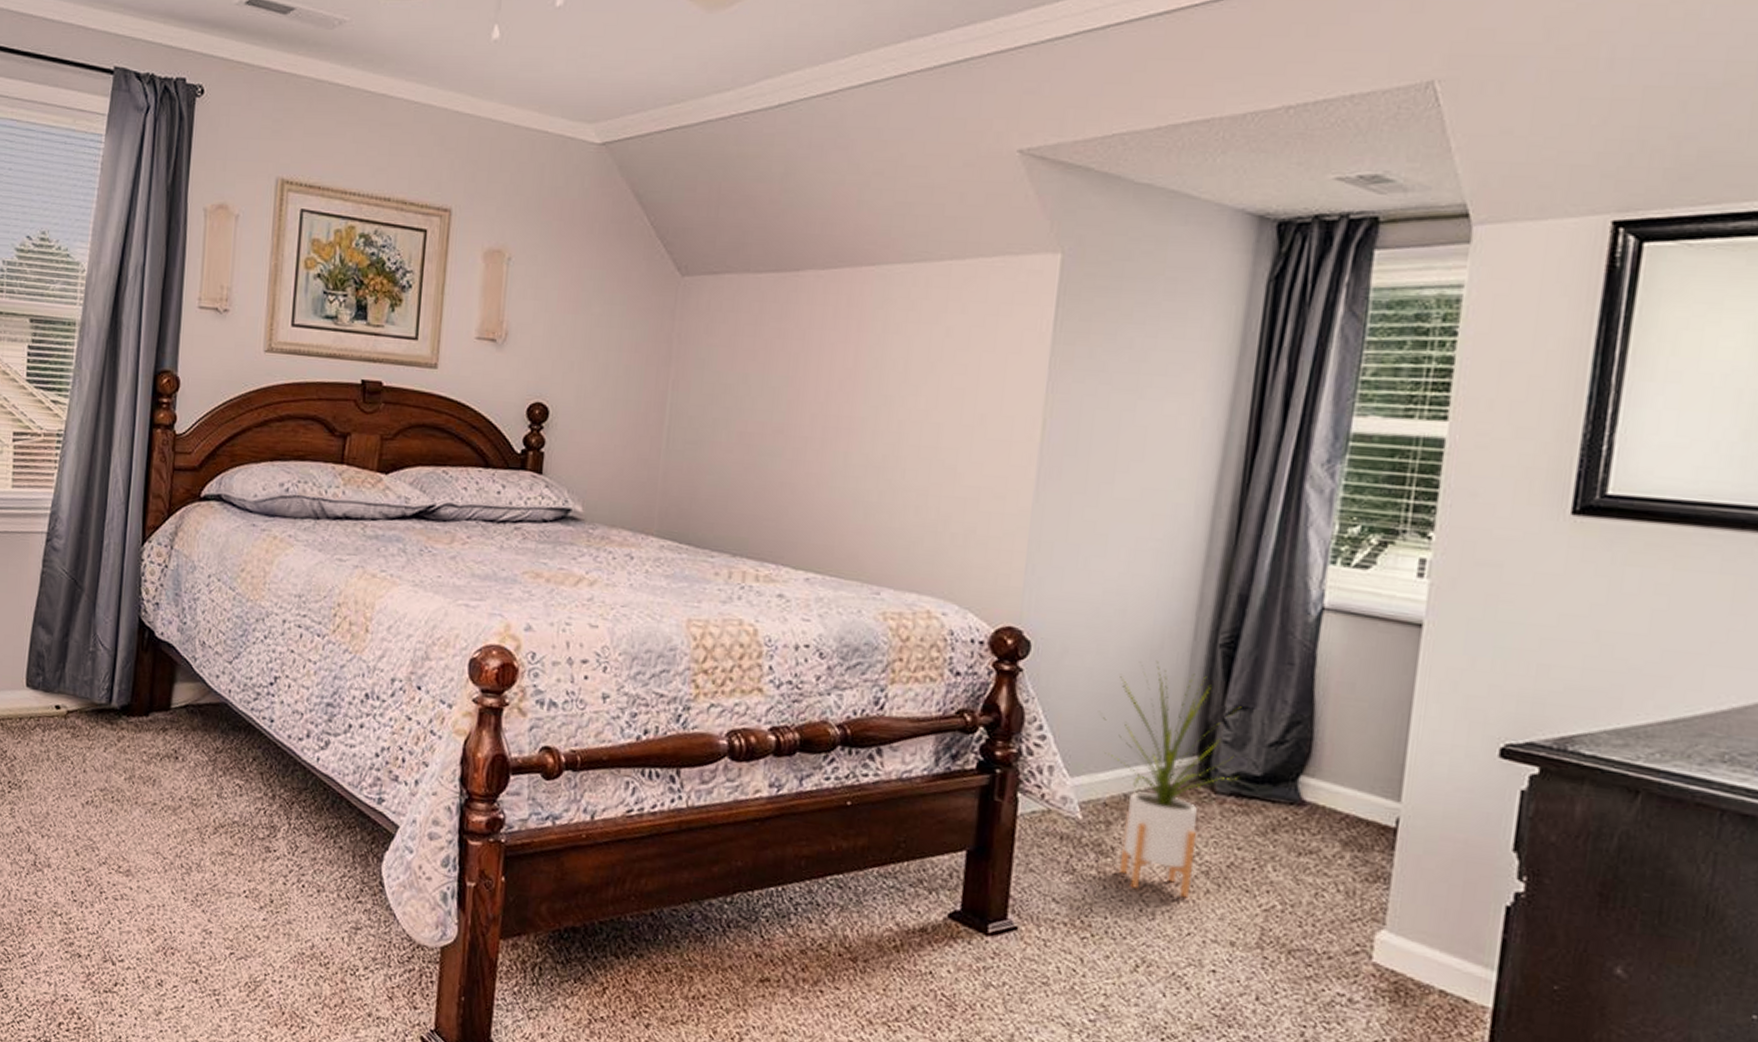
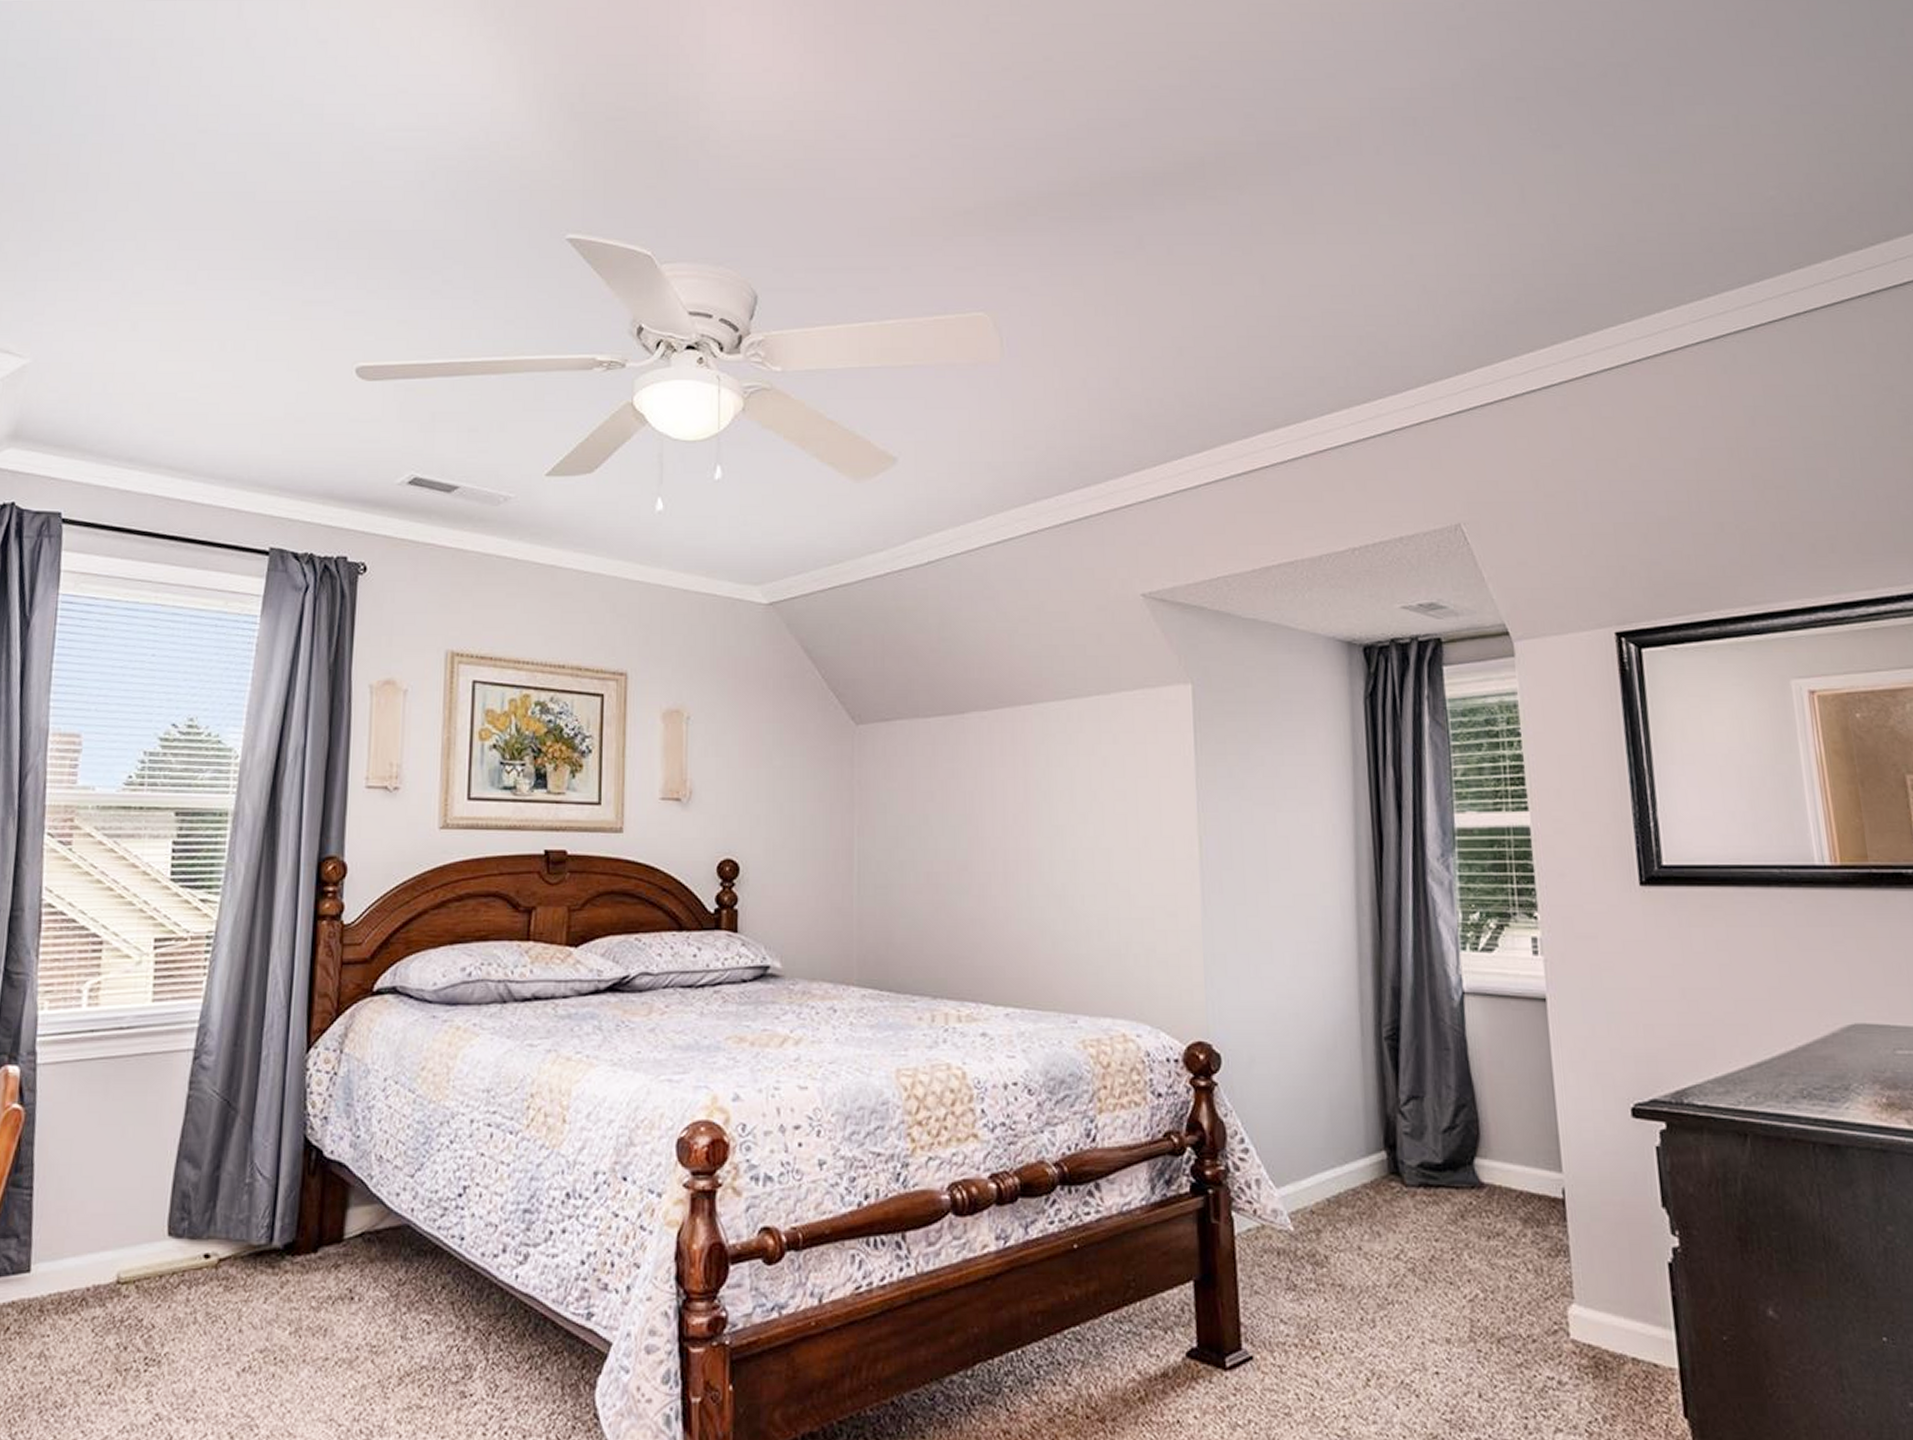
house plant: present [1102,660,1242,898] -> none [1295,1060,1422,1299]

